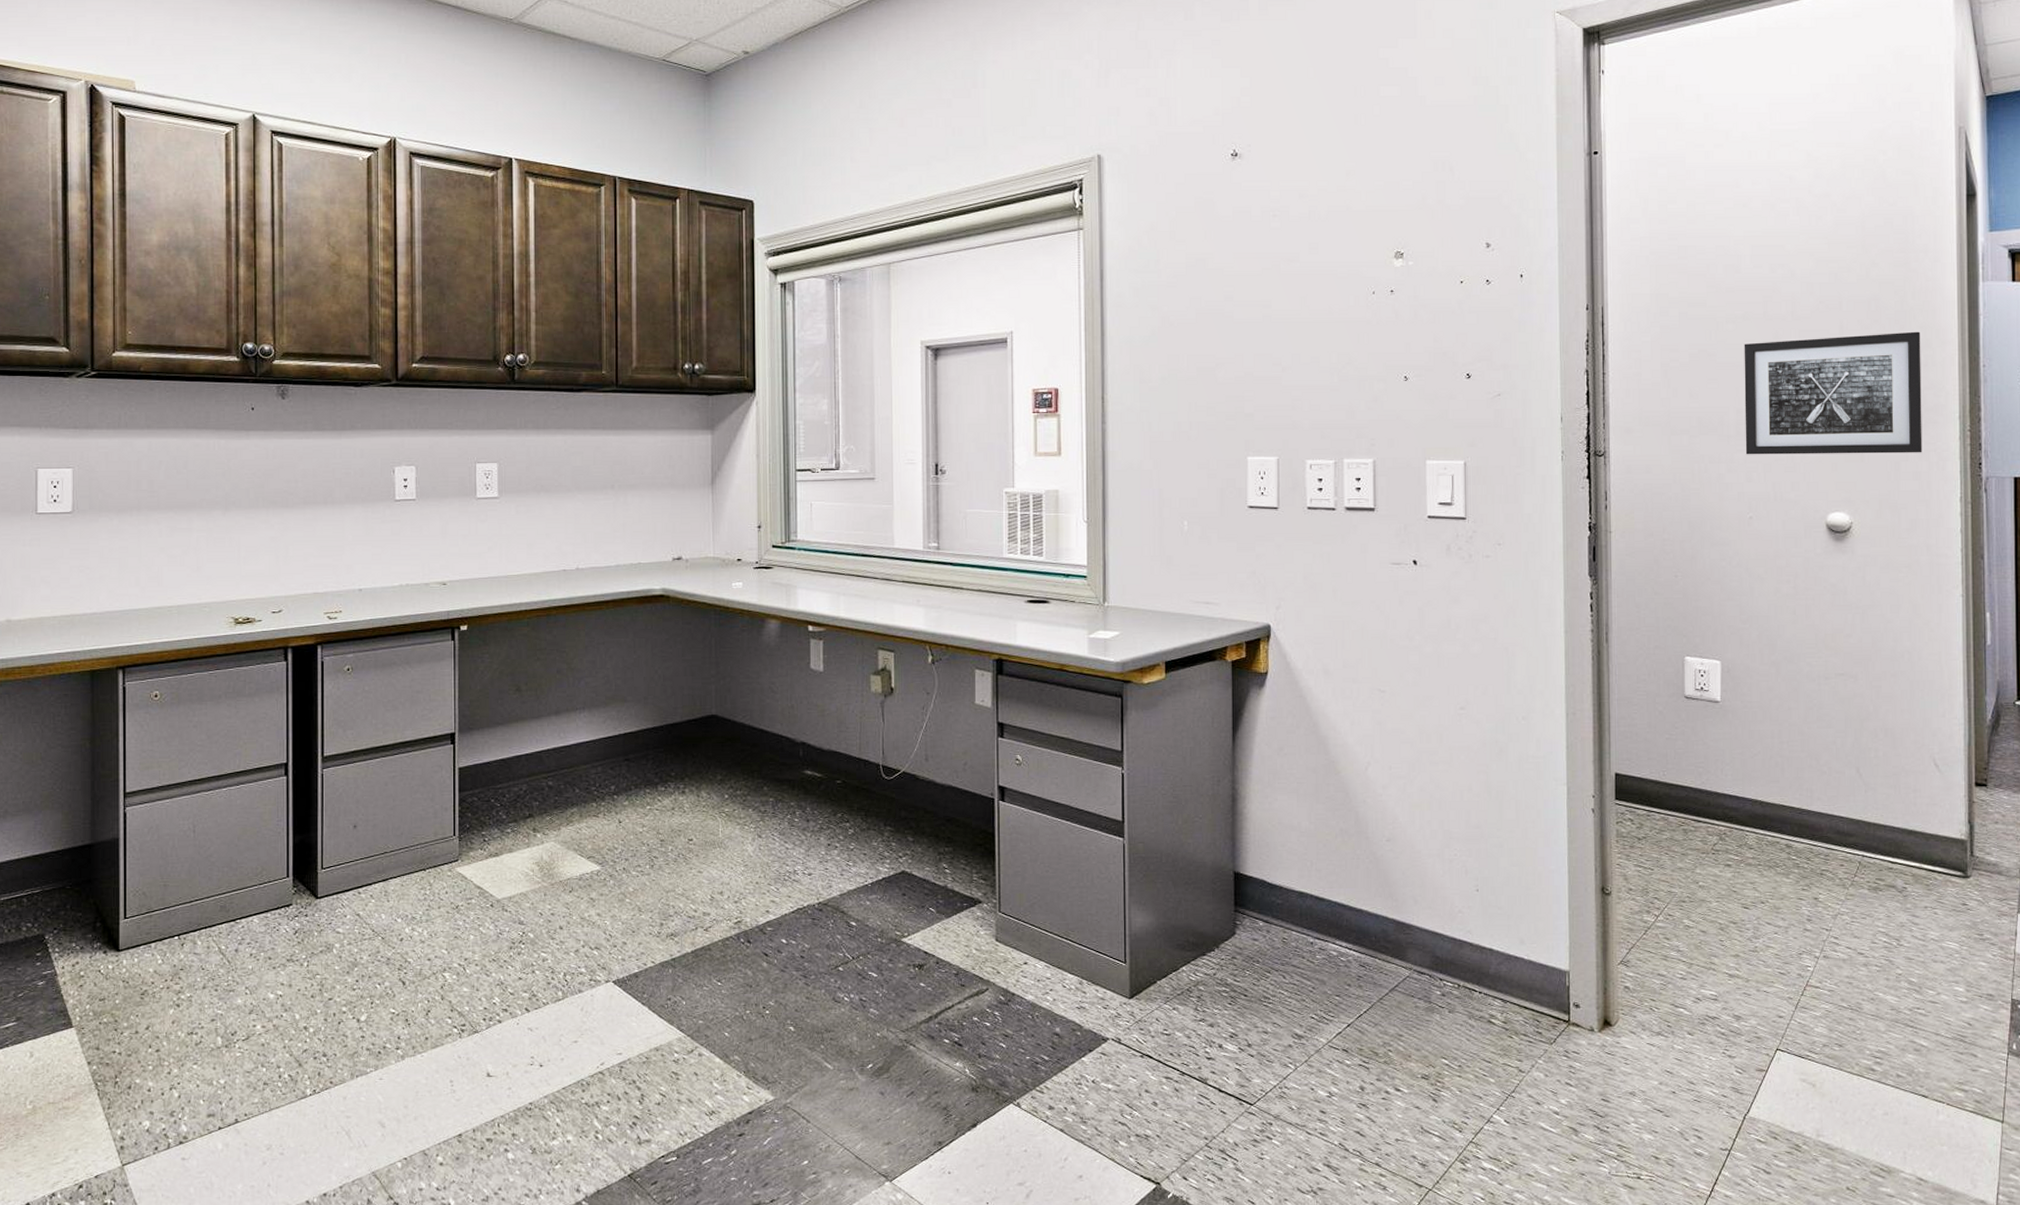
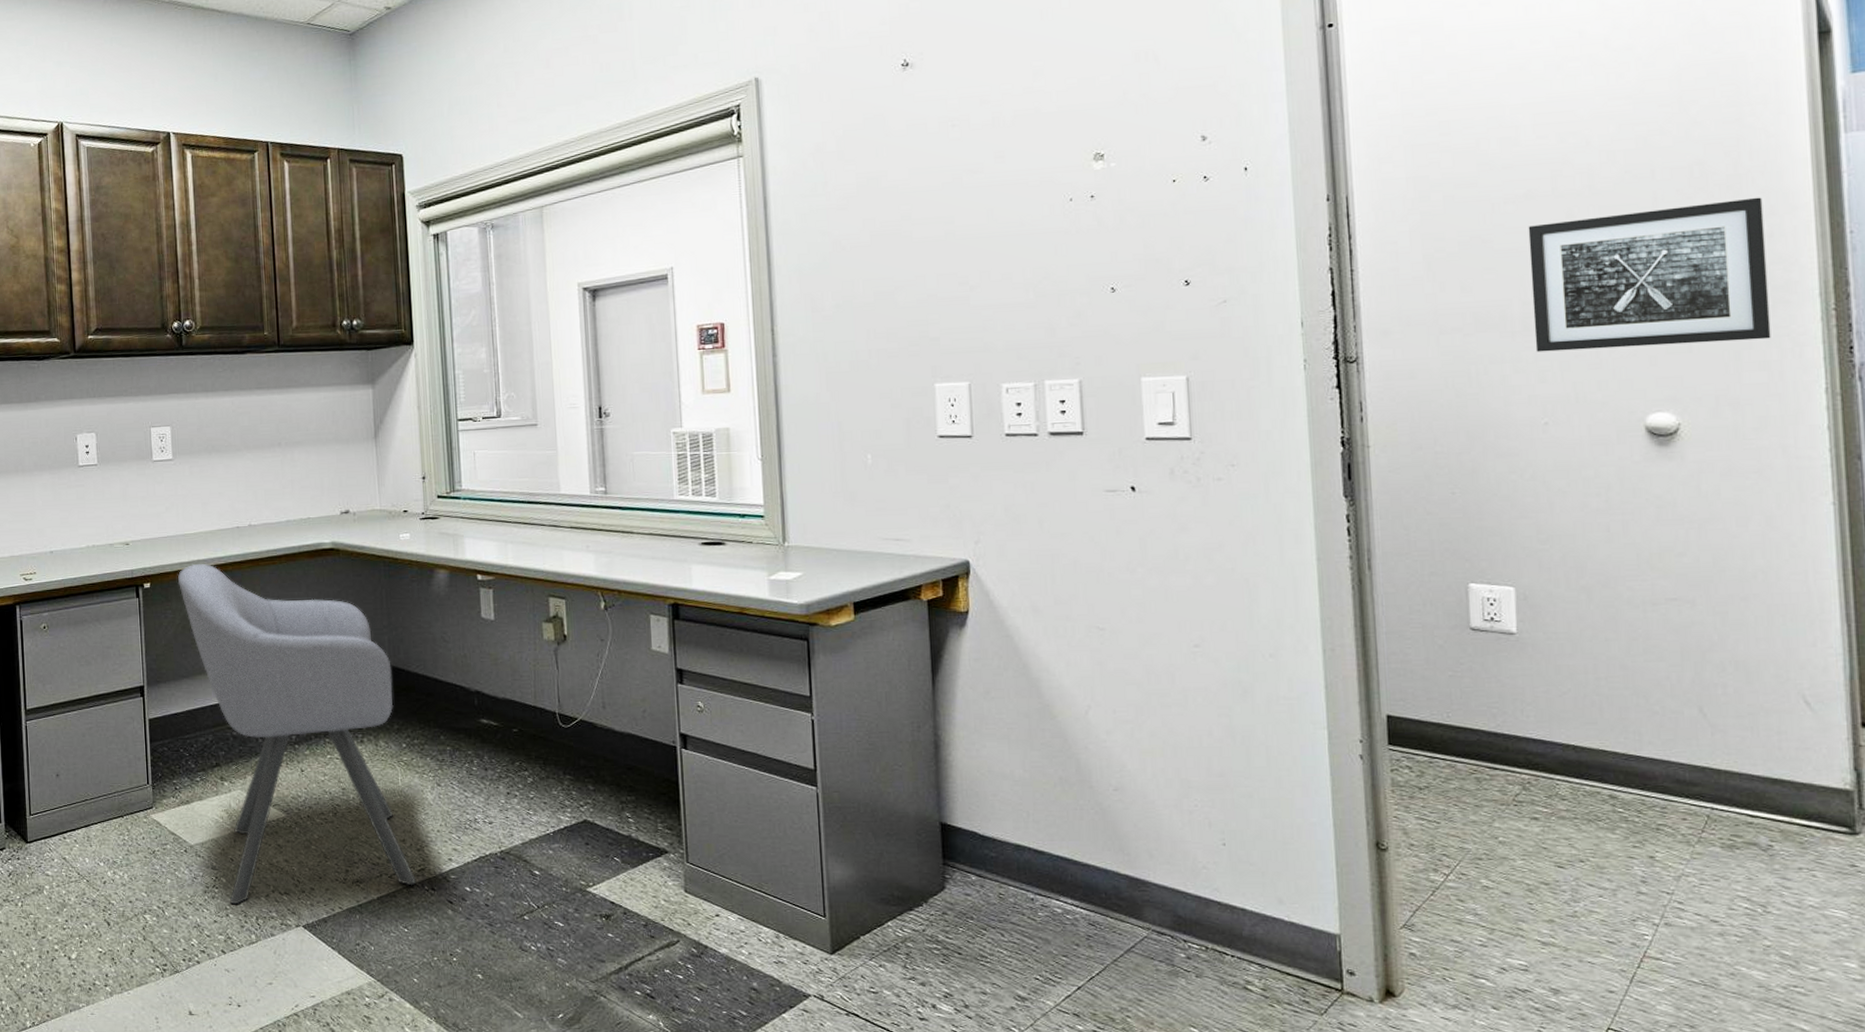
chair: none [497,606,733,961] -> present [177,563,417,905]

